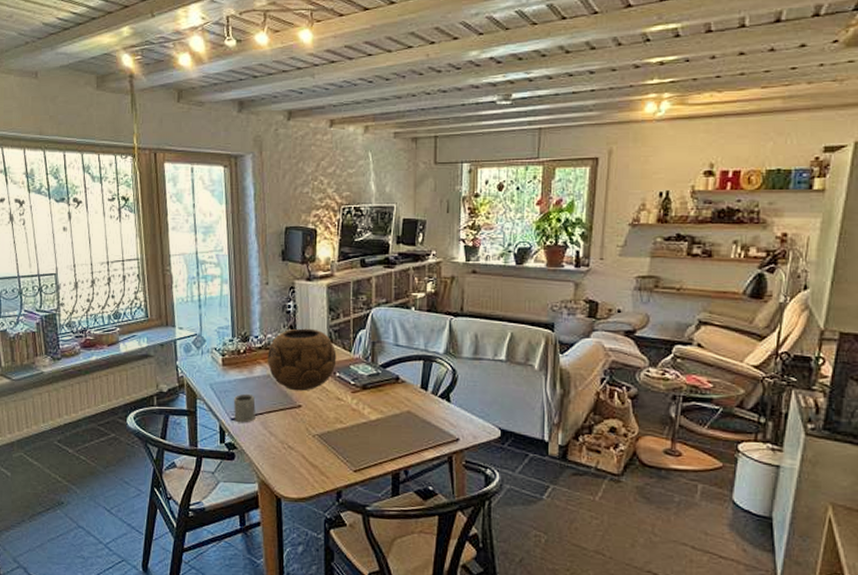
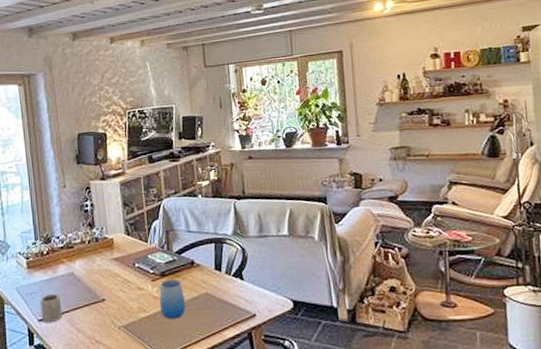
decorative bowl: present [267,328,337,391] -> none [69,224,135,286]
cup: none [358,393,386,434] -> present [159,279,186,320]

